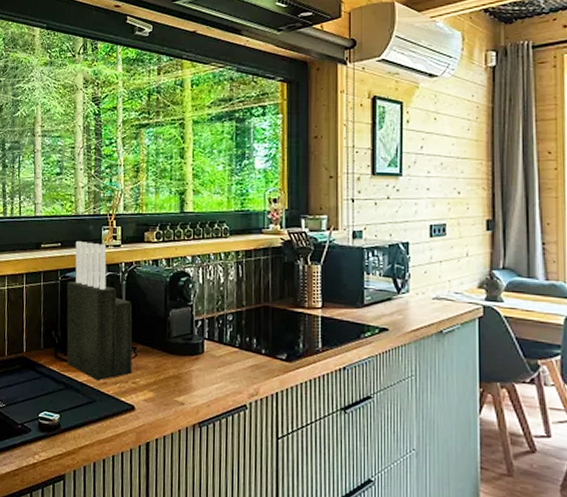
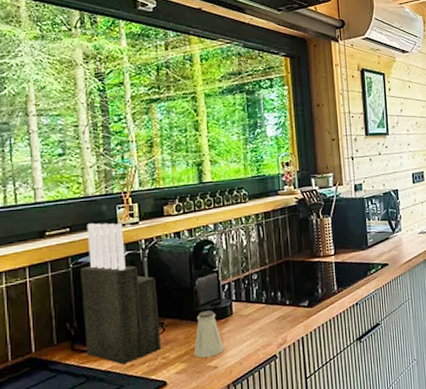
saltshaker: none [162,344,193,392] -> present [194,310,225,358]

